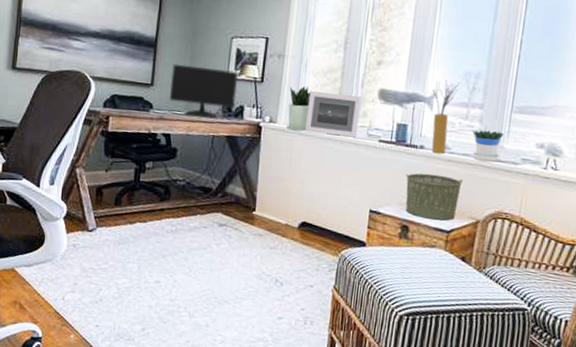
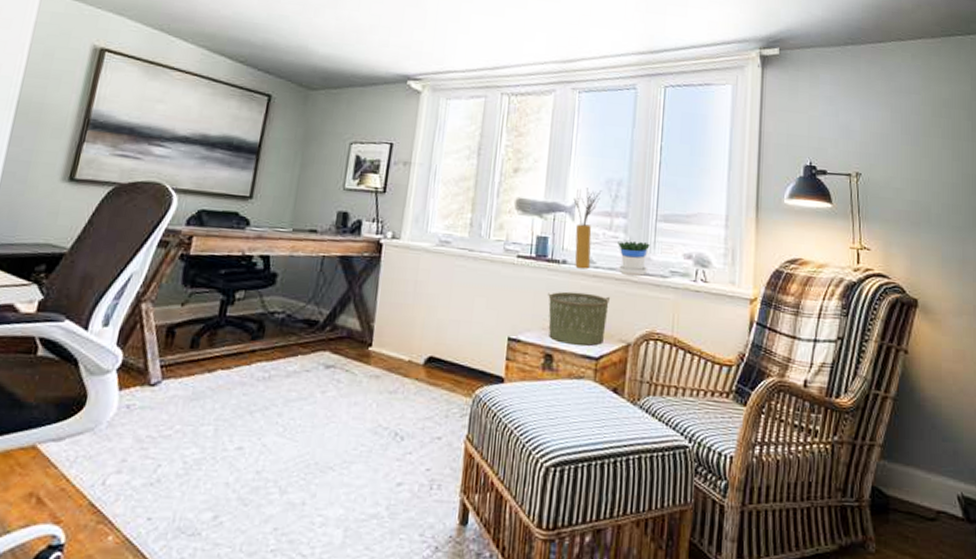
computer monitor: present [170,63,238,119] -> none [272,172,356,236]
planter: present [285,85,312,132] -> none [410,196,442,248]
picture frame: present [305,90,362,138] -> none [433,201,497,254]

